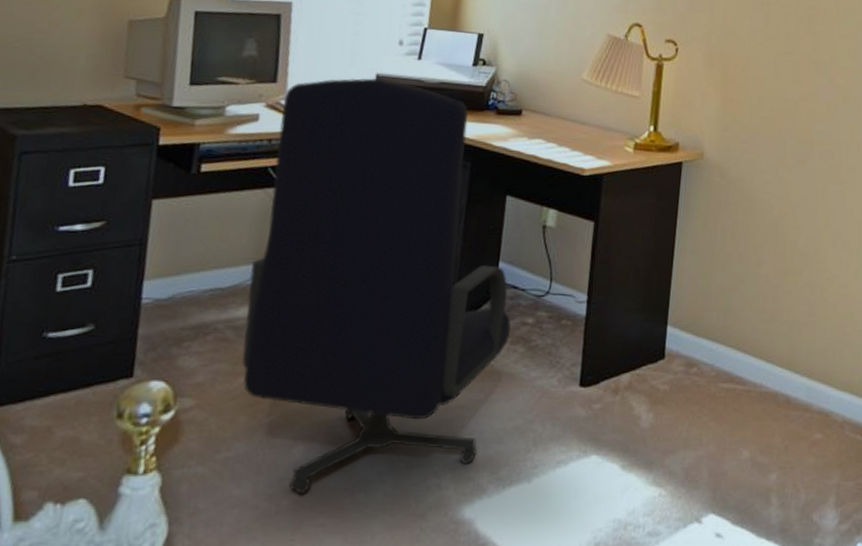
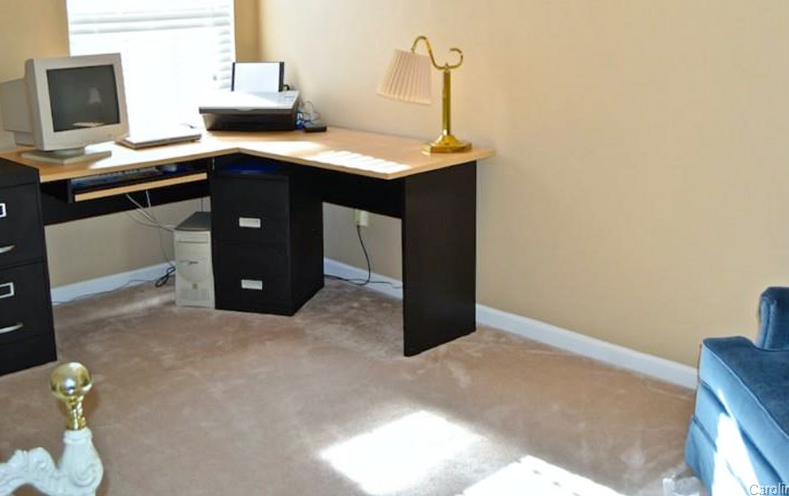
office chair: present [241,77,511,494] -> none [128,110,341,443]

